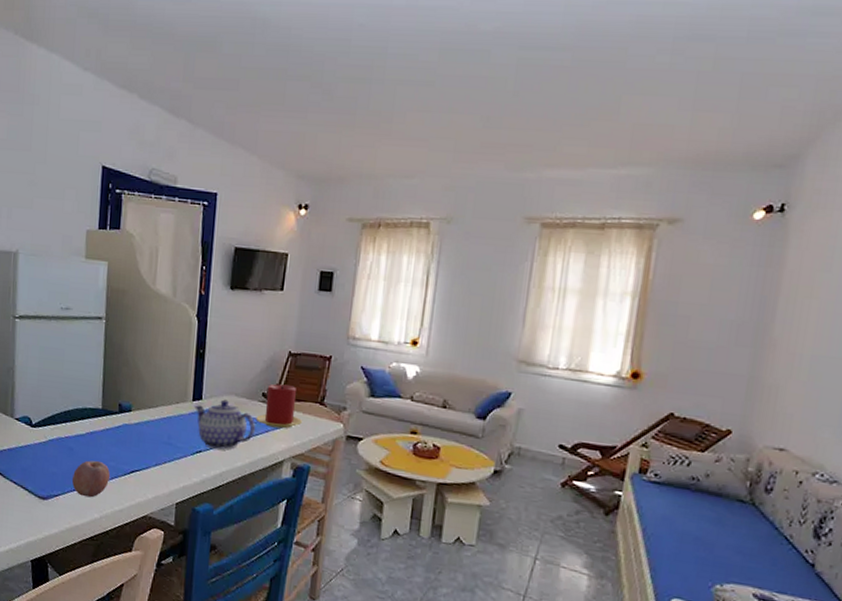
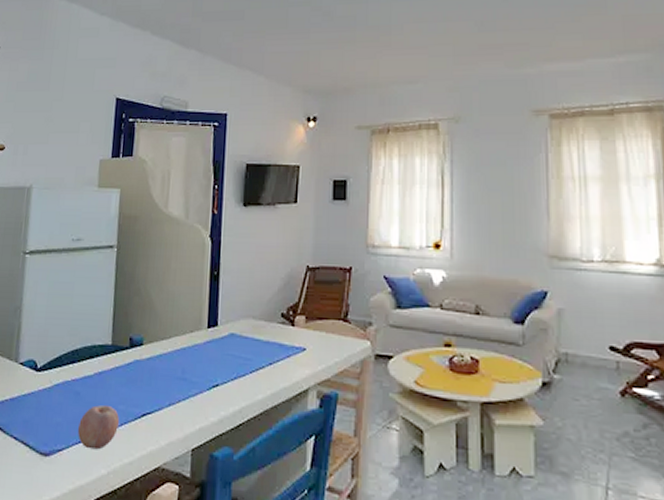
teapot: present [195,399,255,450] -> none [210,324,275,382]
candle: present [255,383,303,429] -> none [275,302,327,352]

